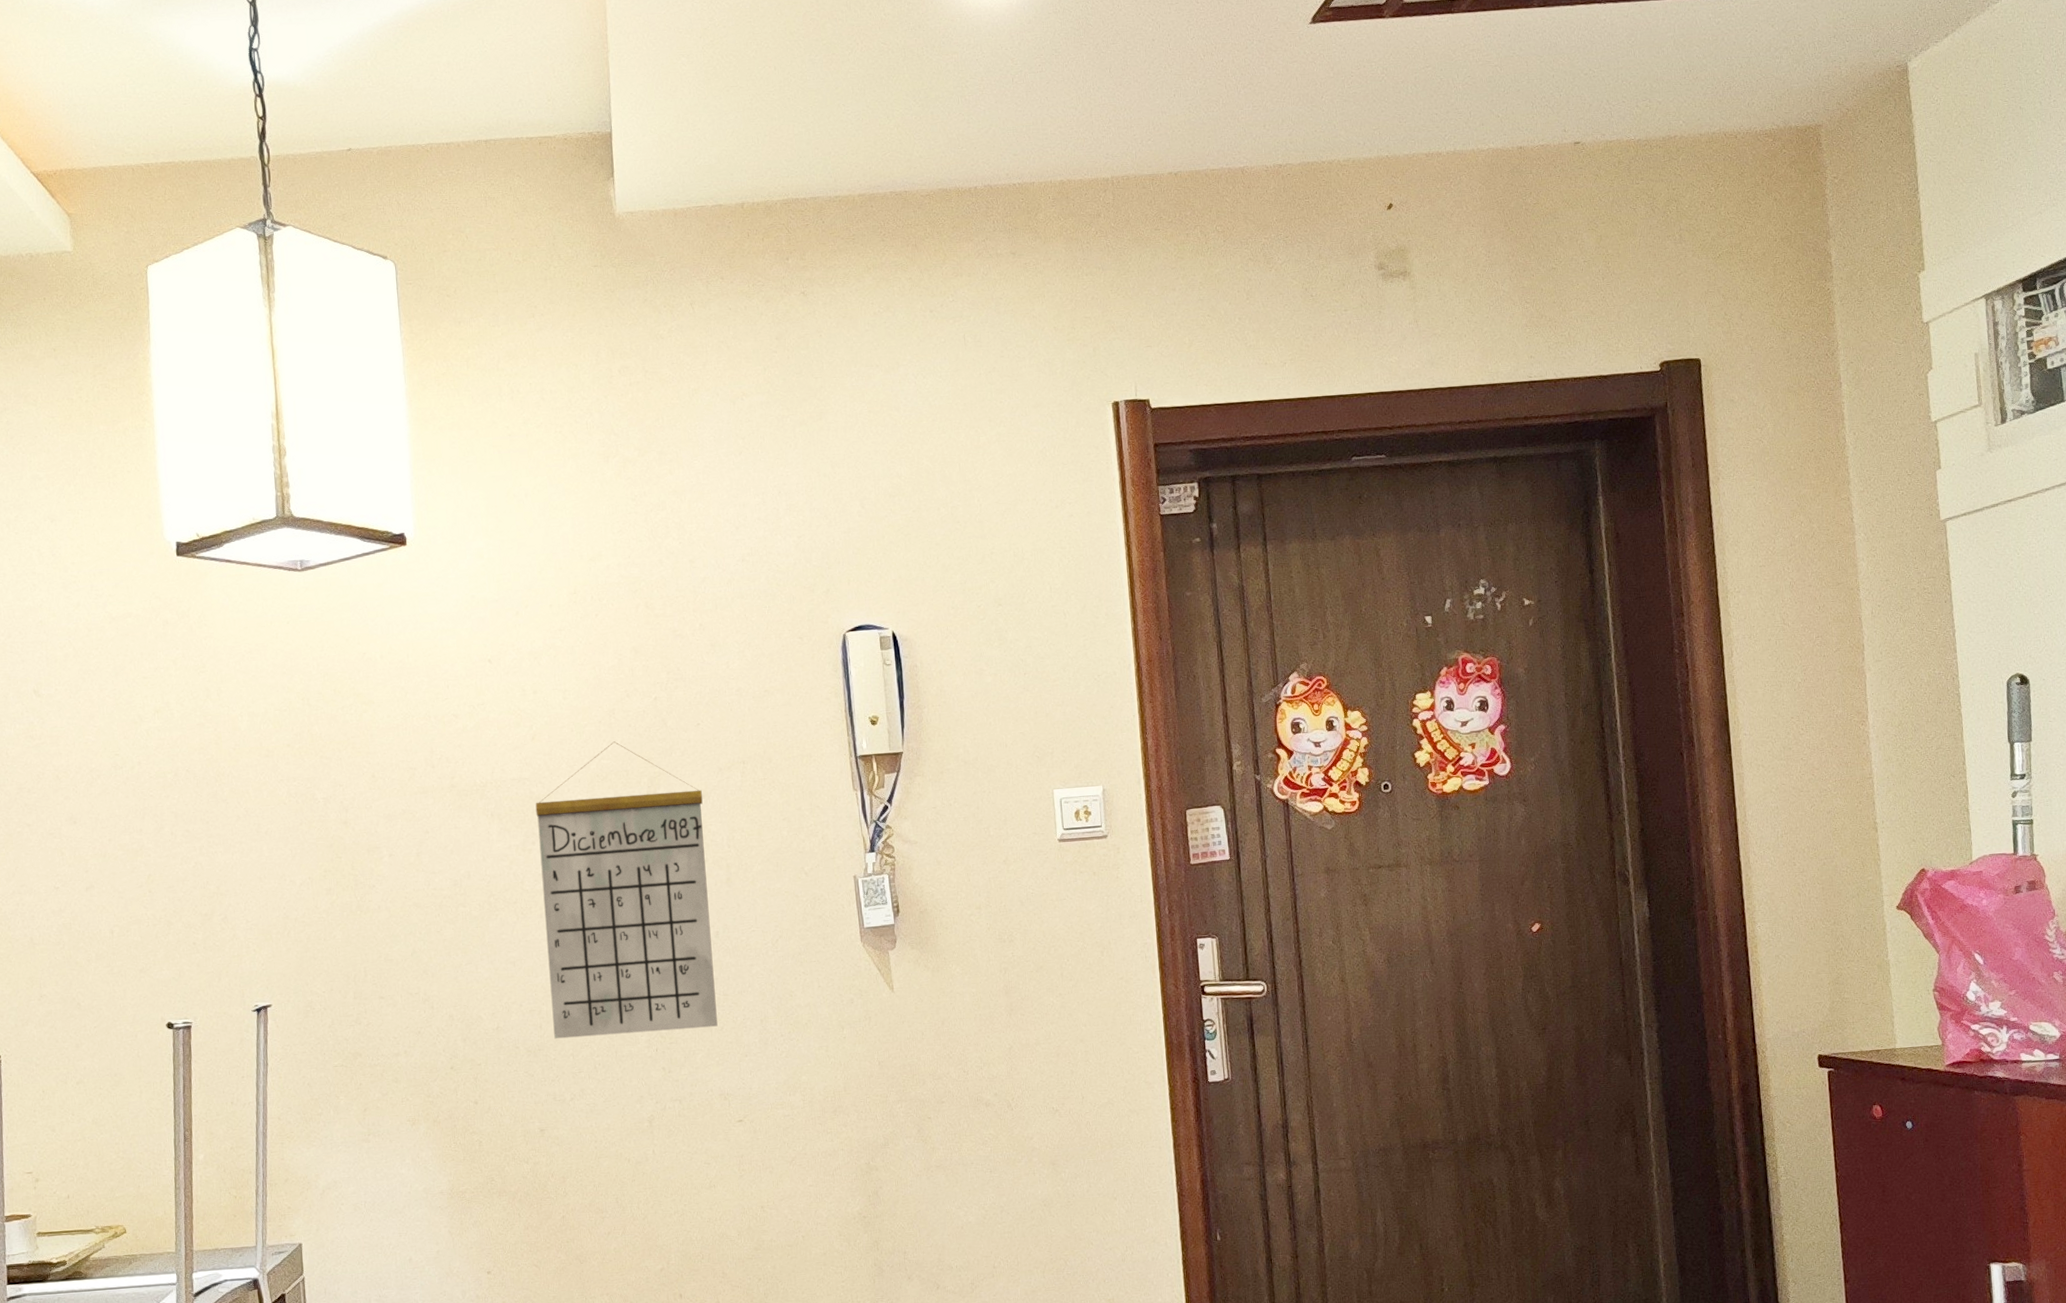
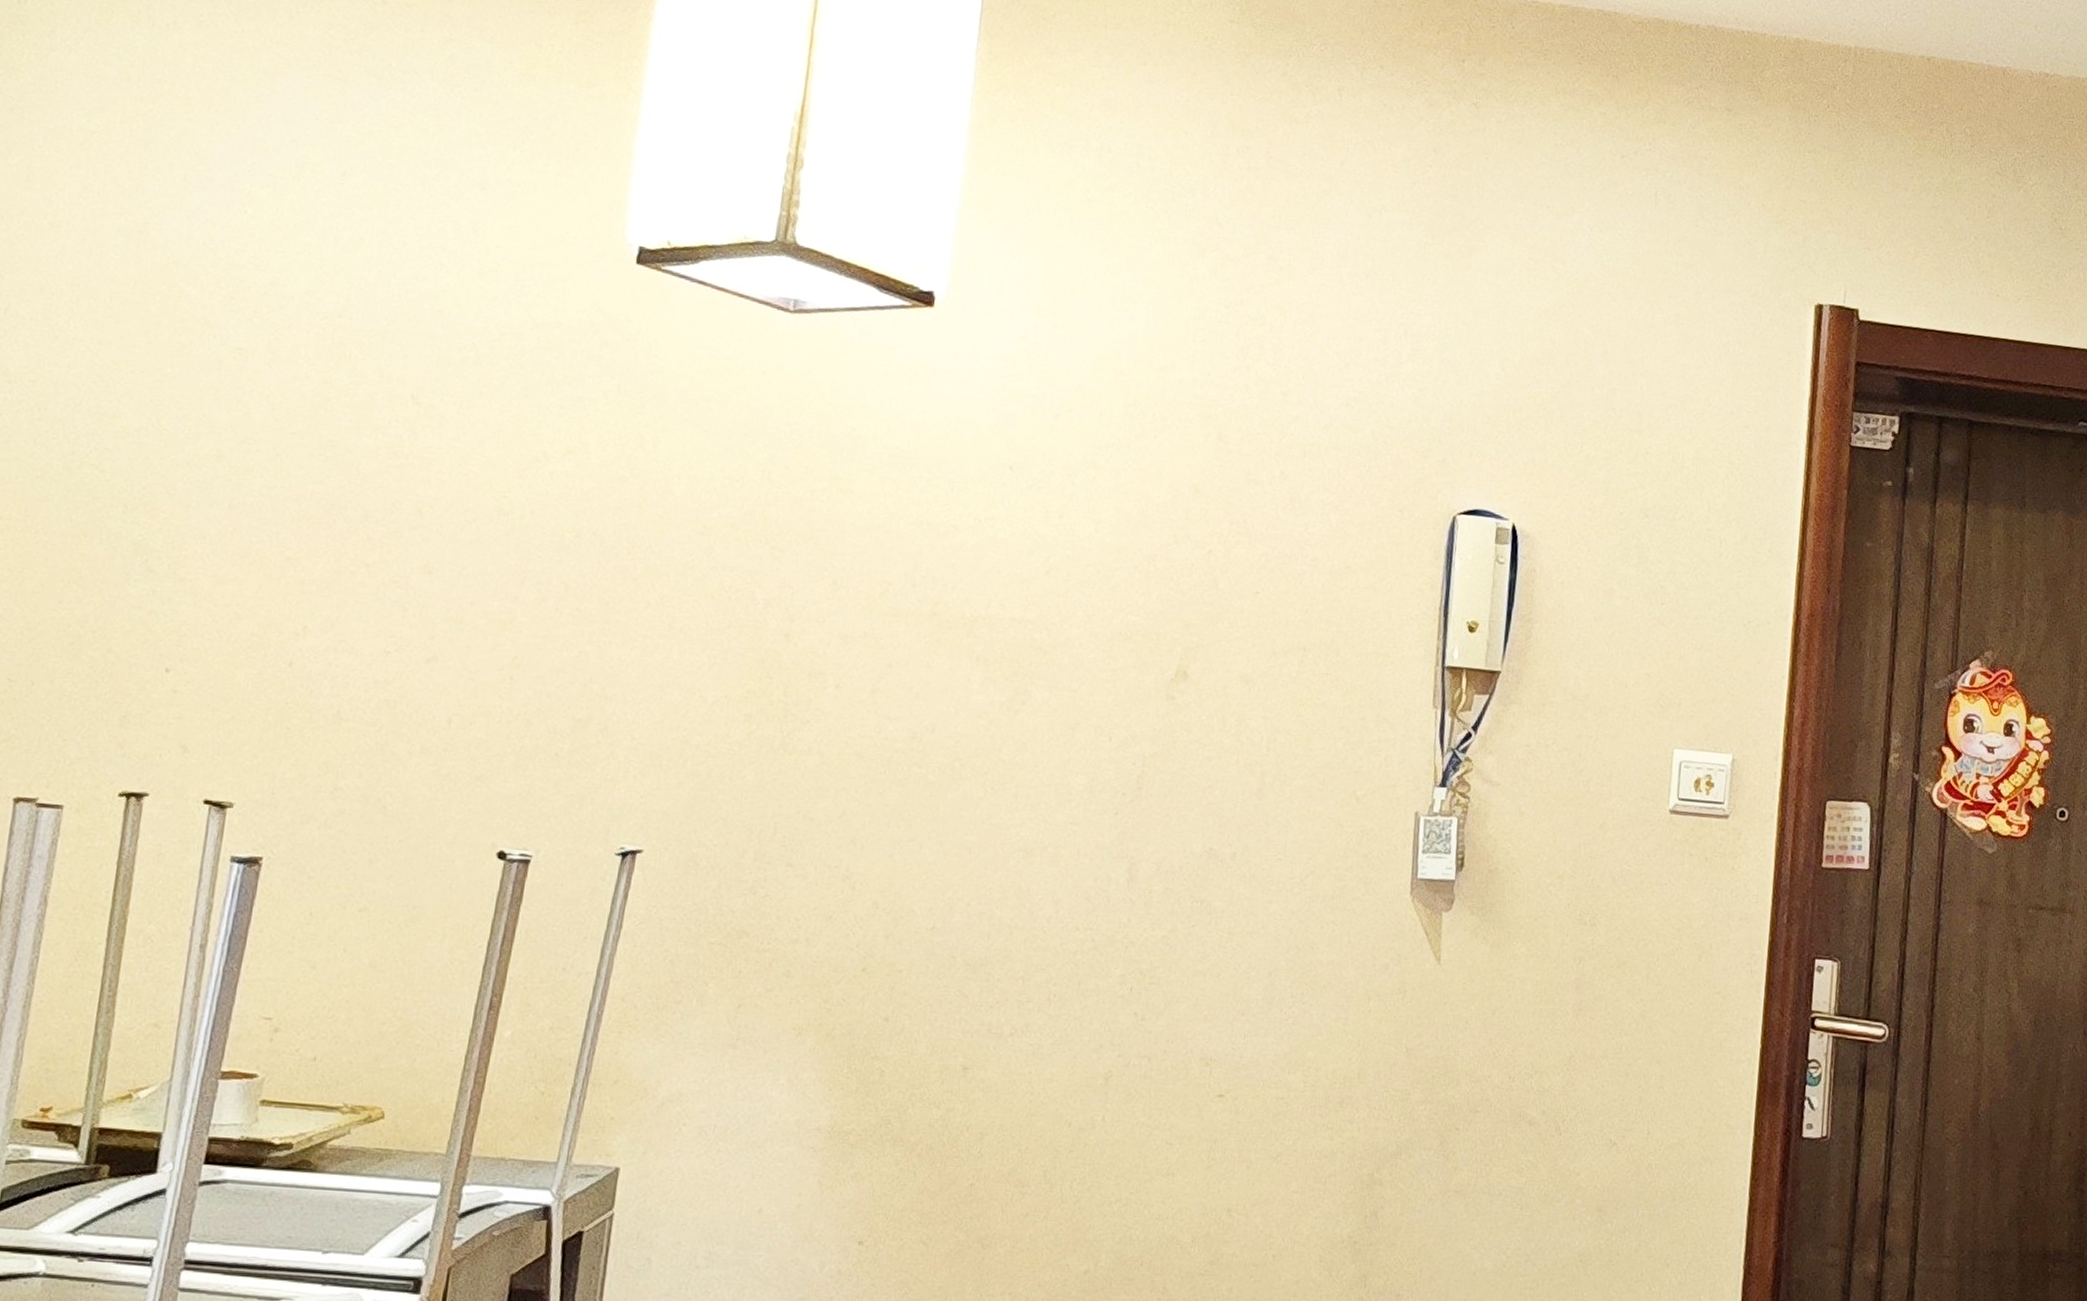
calendar: present [535,741,718,1039] -> none [1003,595,1247,972]

